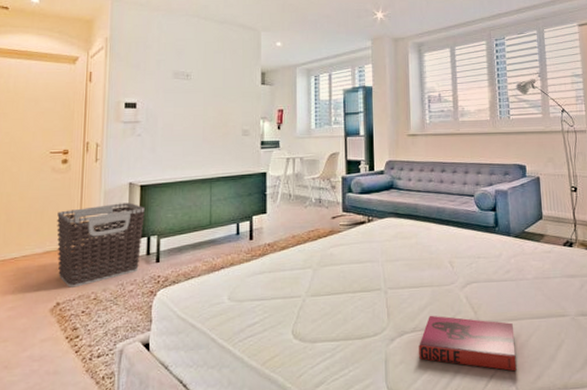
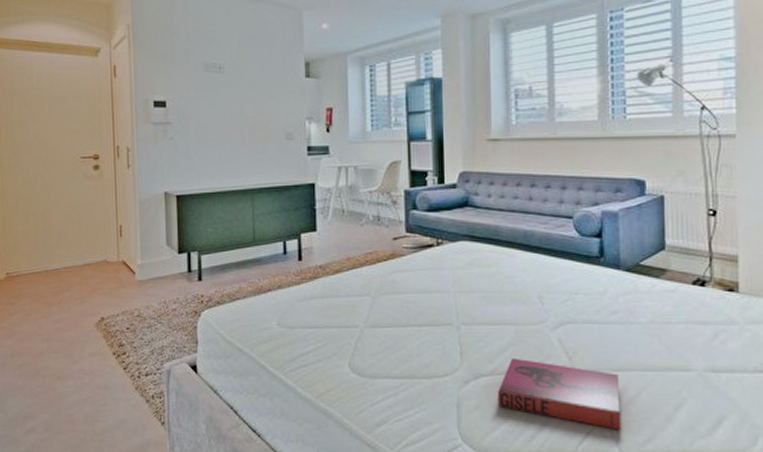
clothes hamper: present [57,202,145,288] -> none [94,214,183,303]

